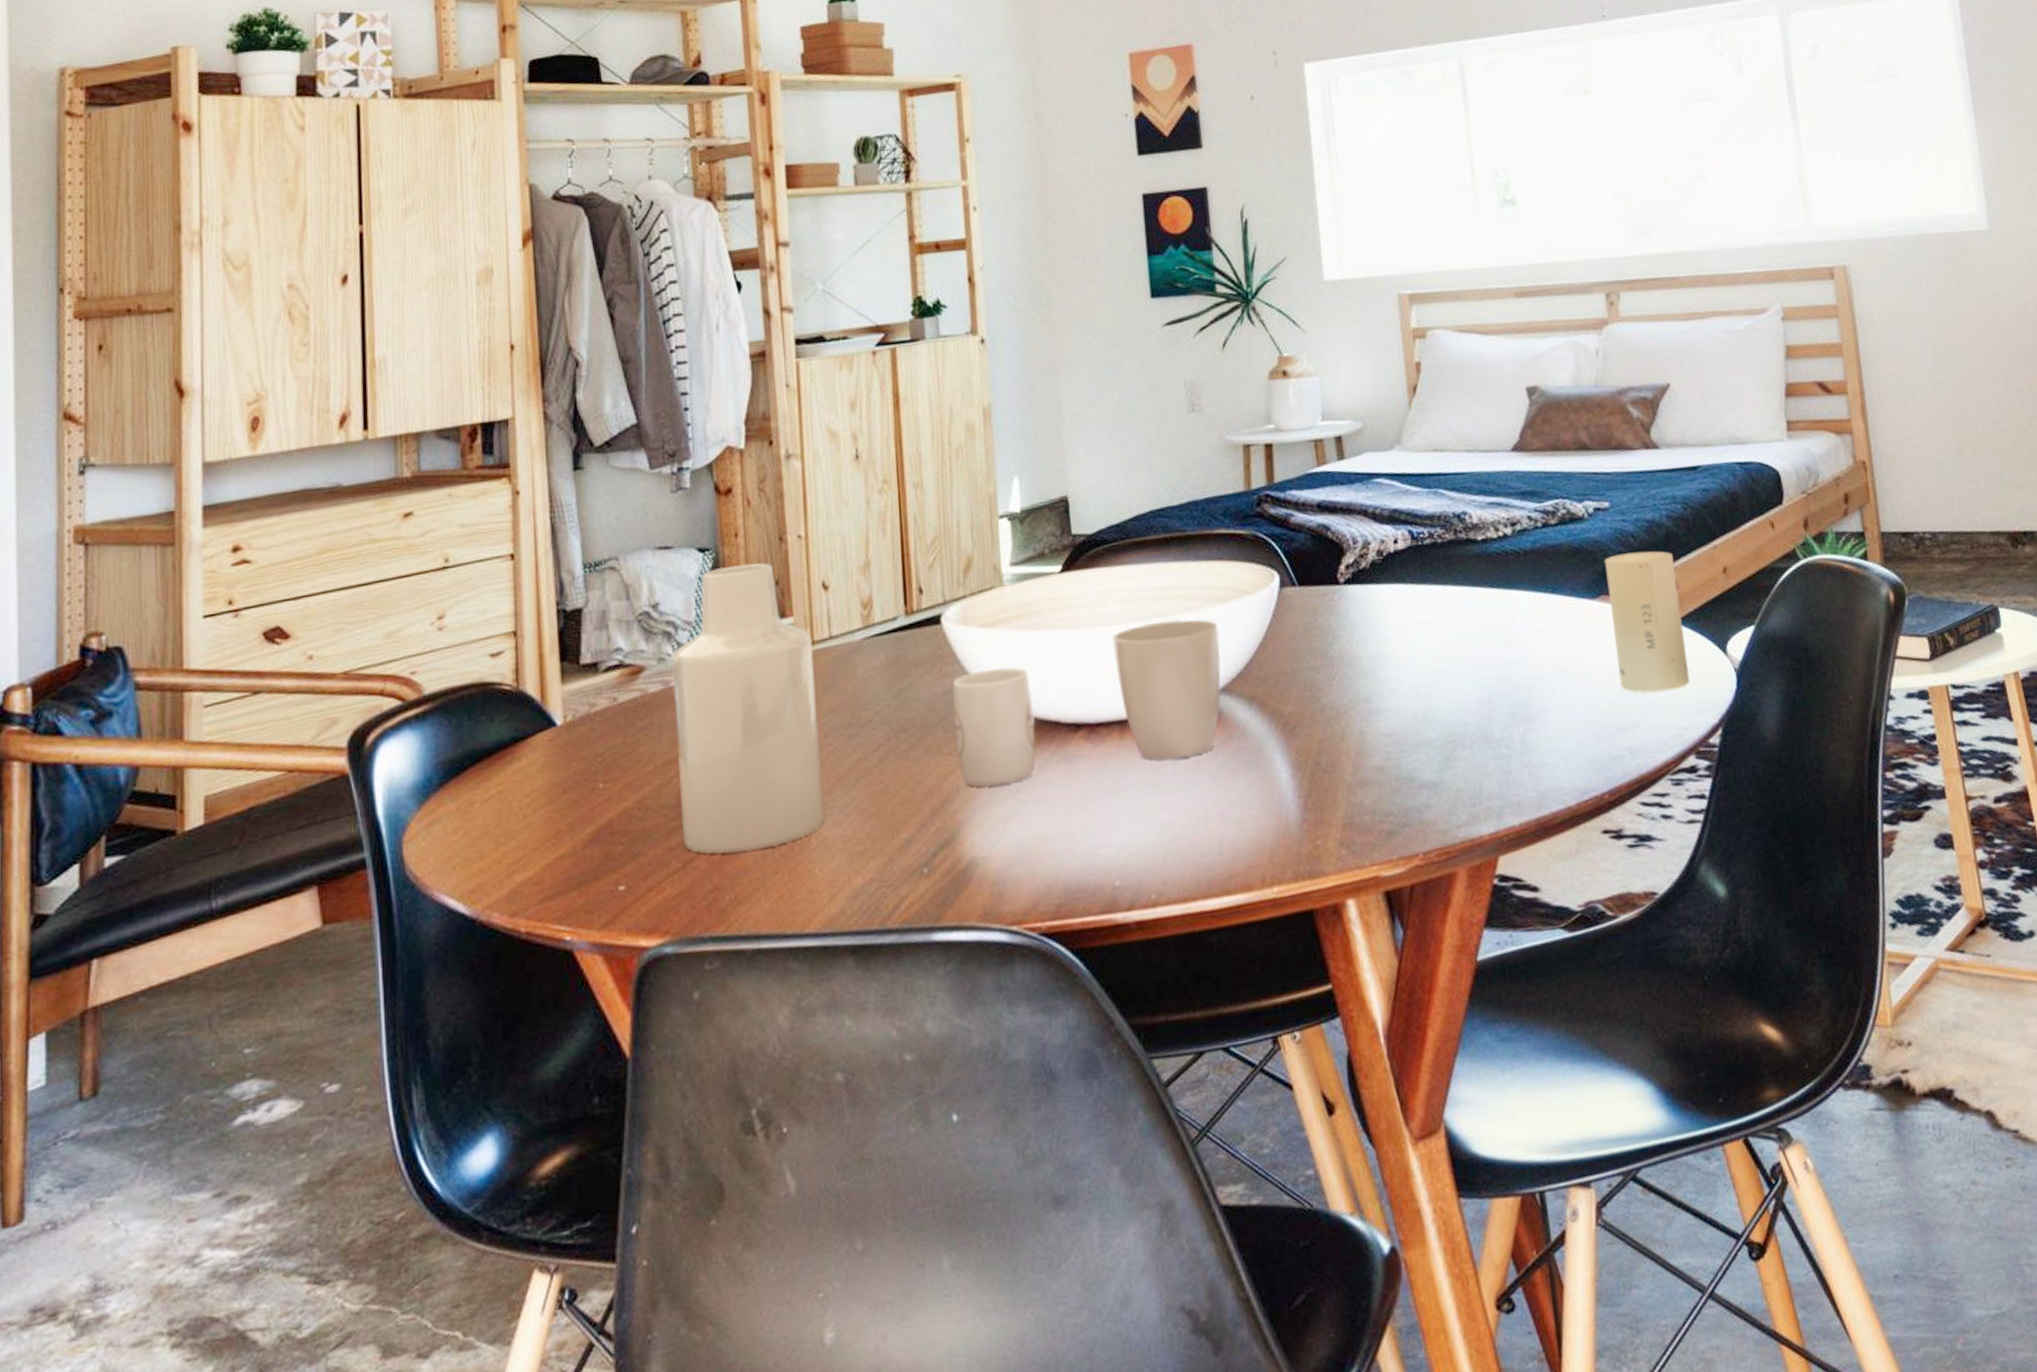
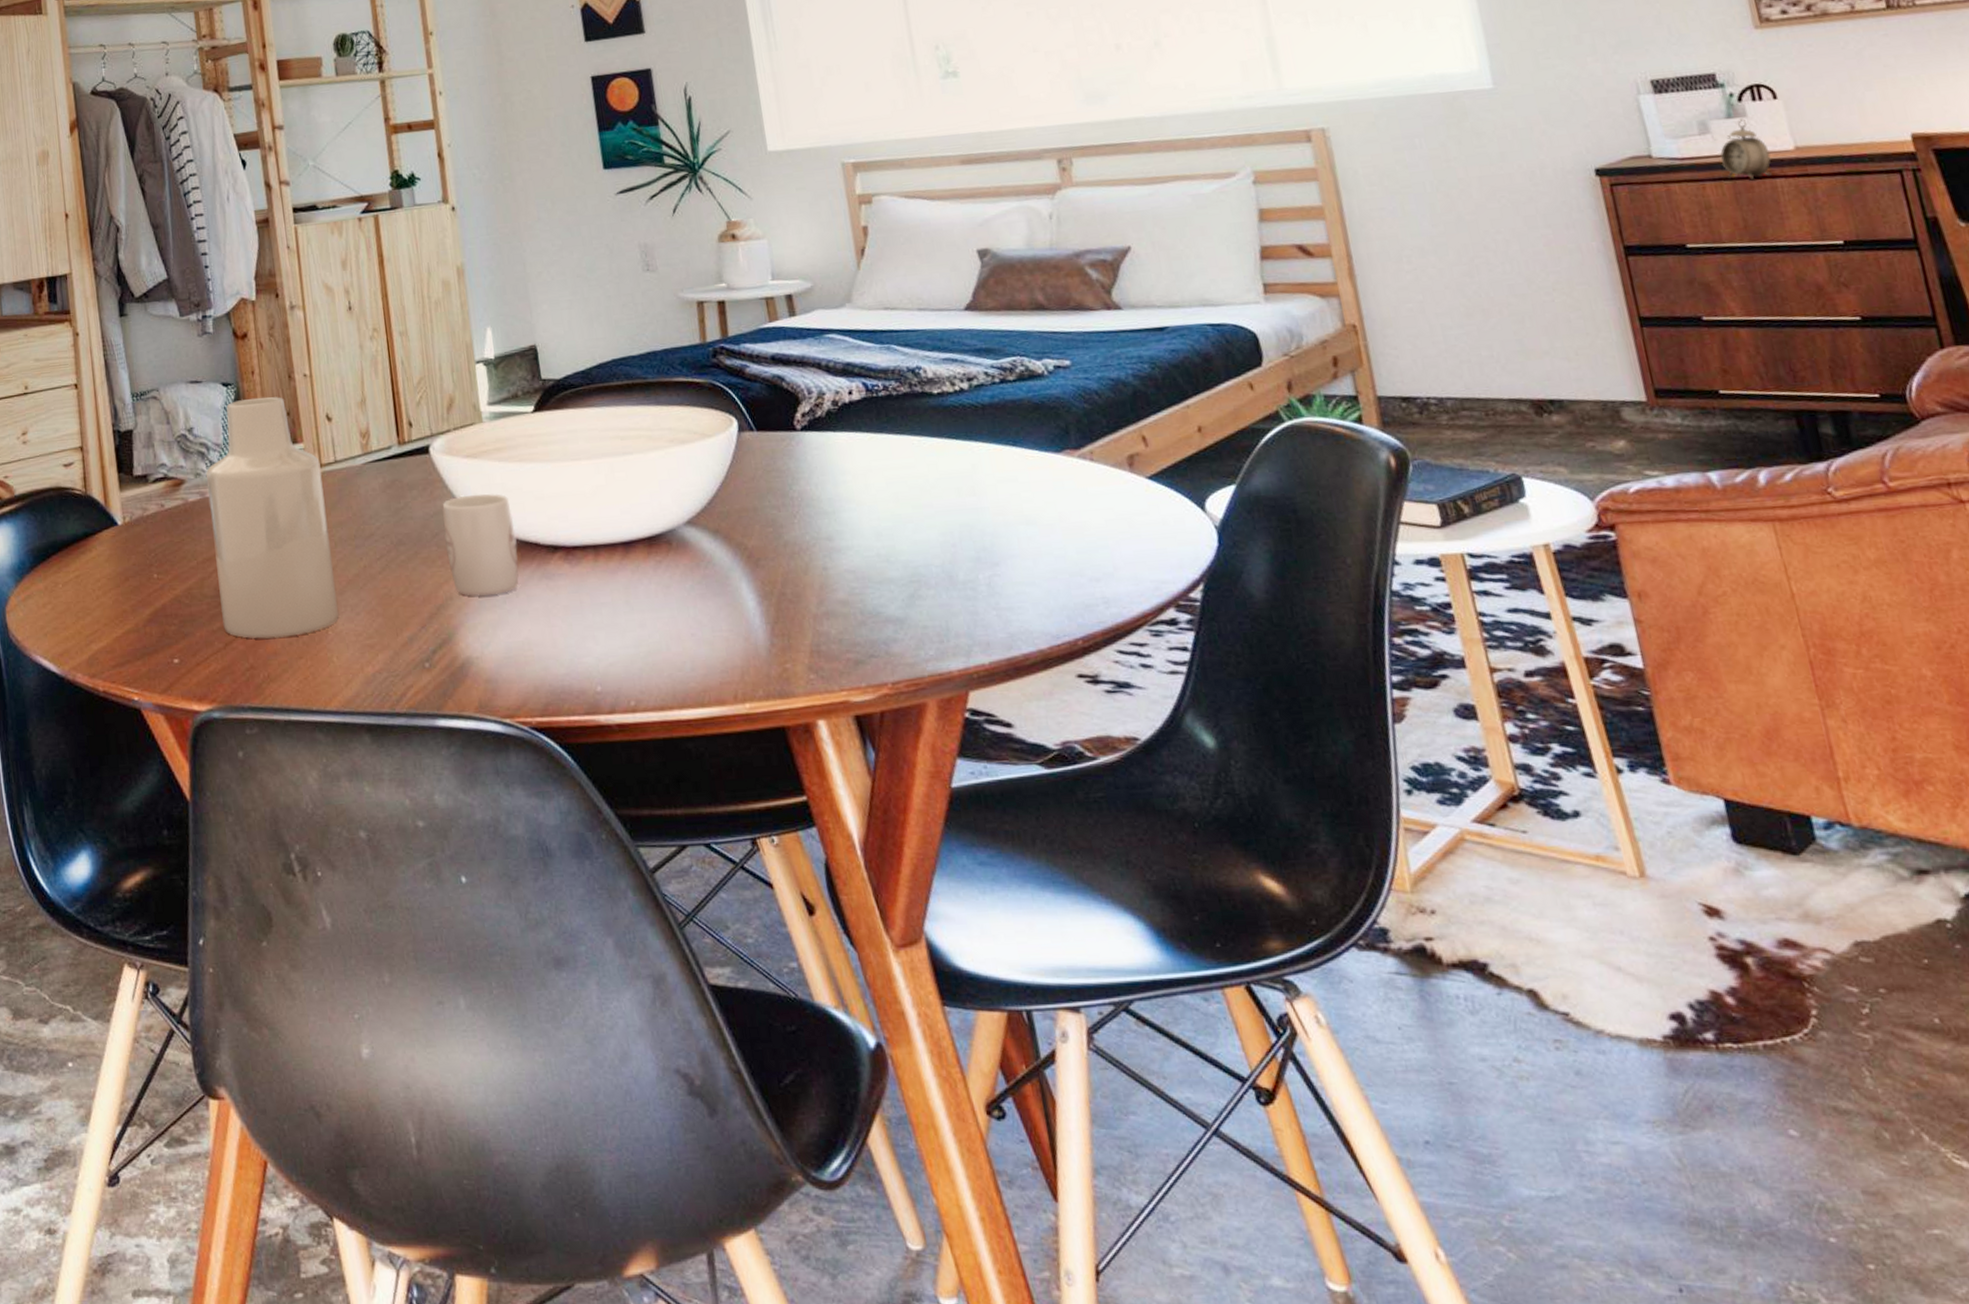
cup: present [1112,619,1221,760] -> none [583,458,686,582]
candle: present [1605,551,1690,693] -> none [1068,408,1166,545]

